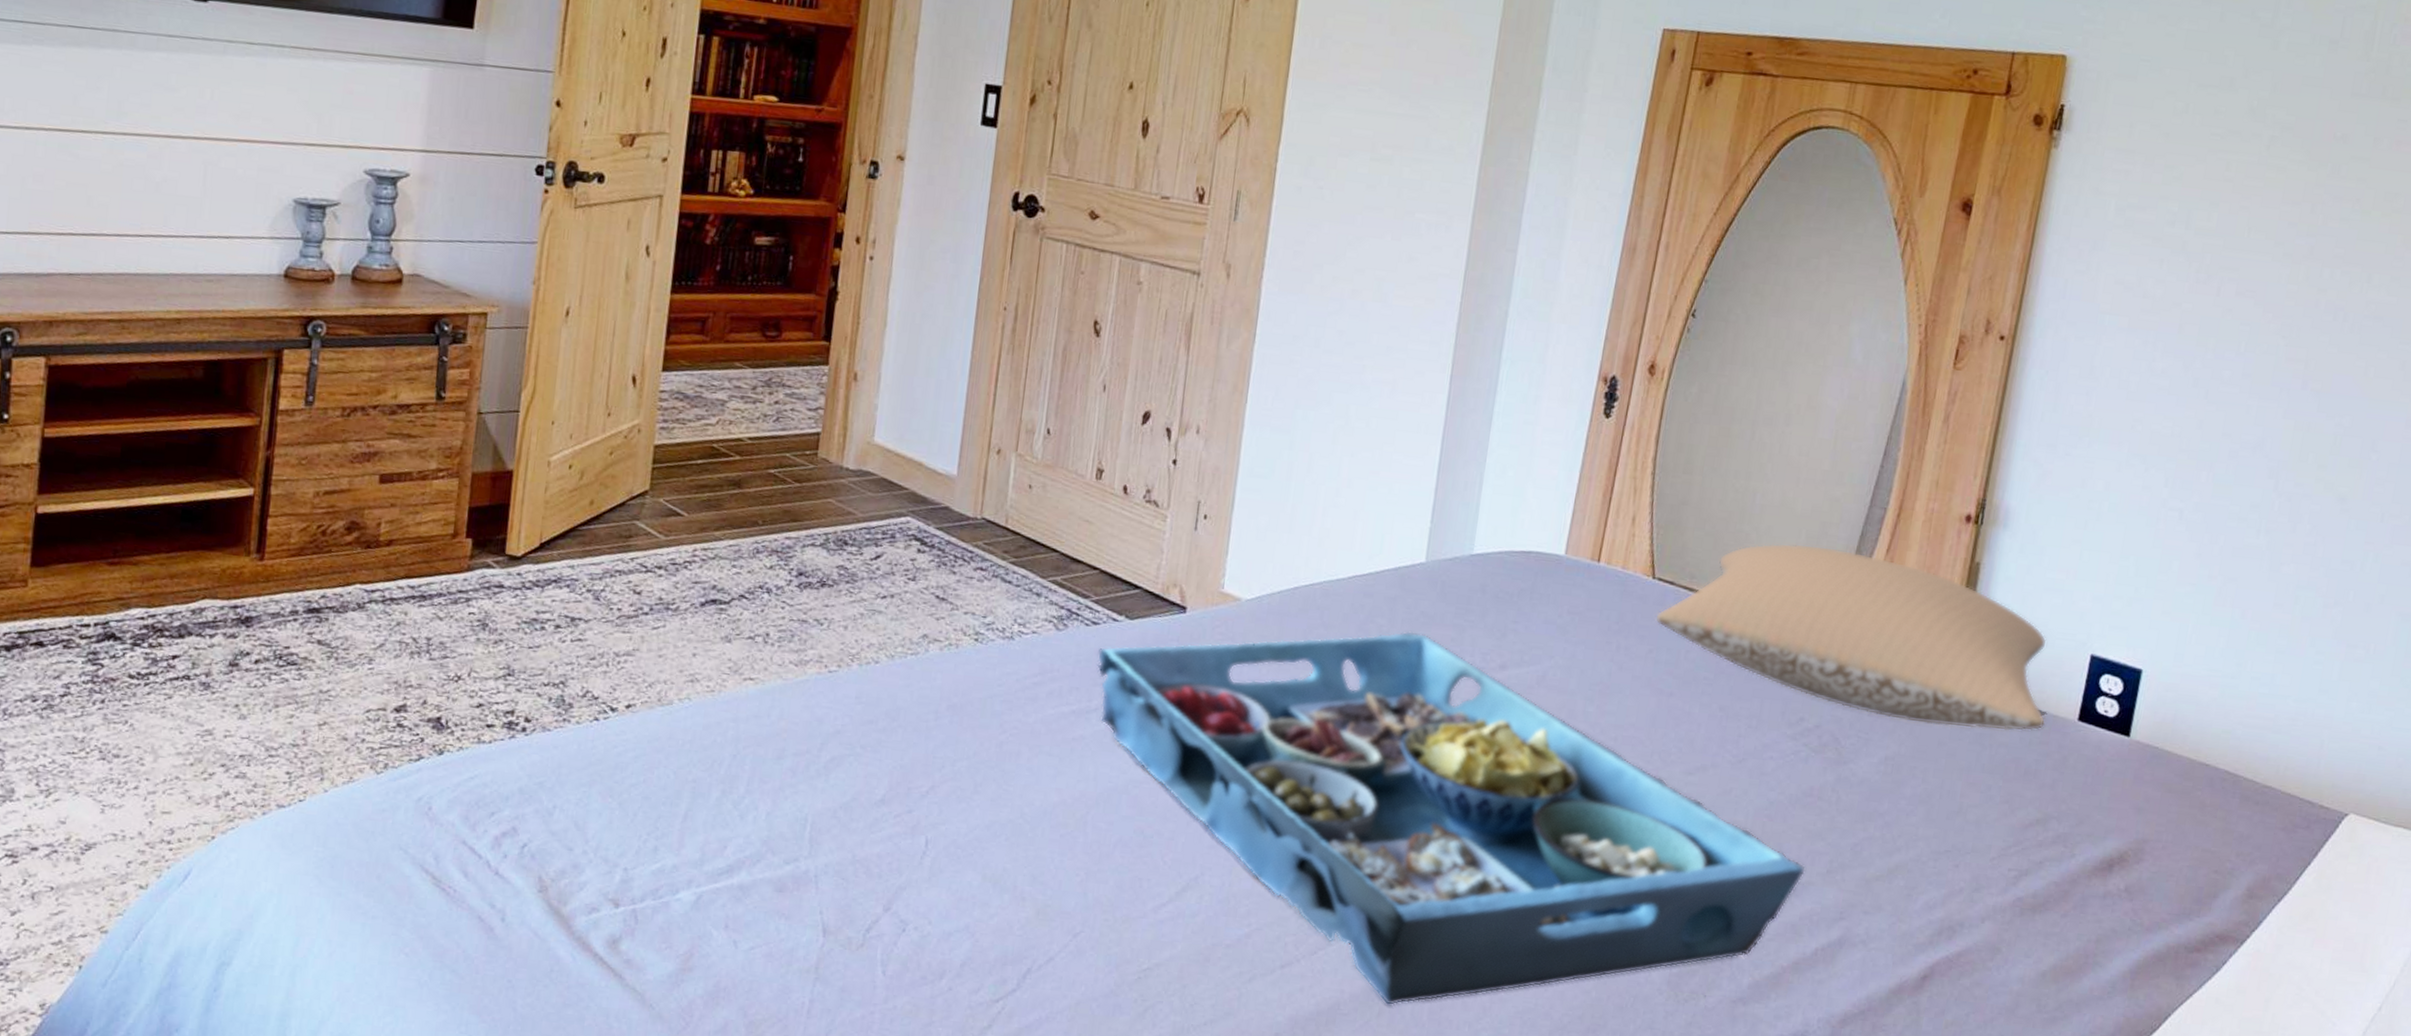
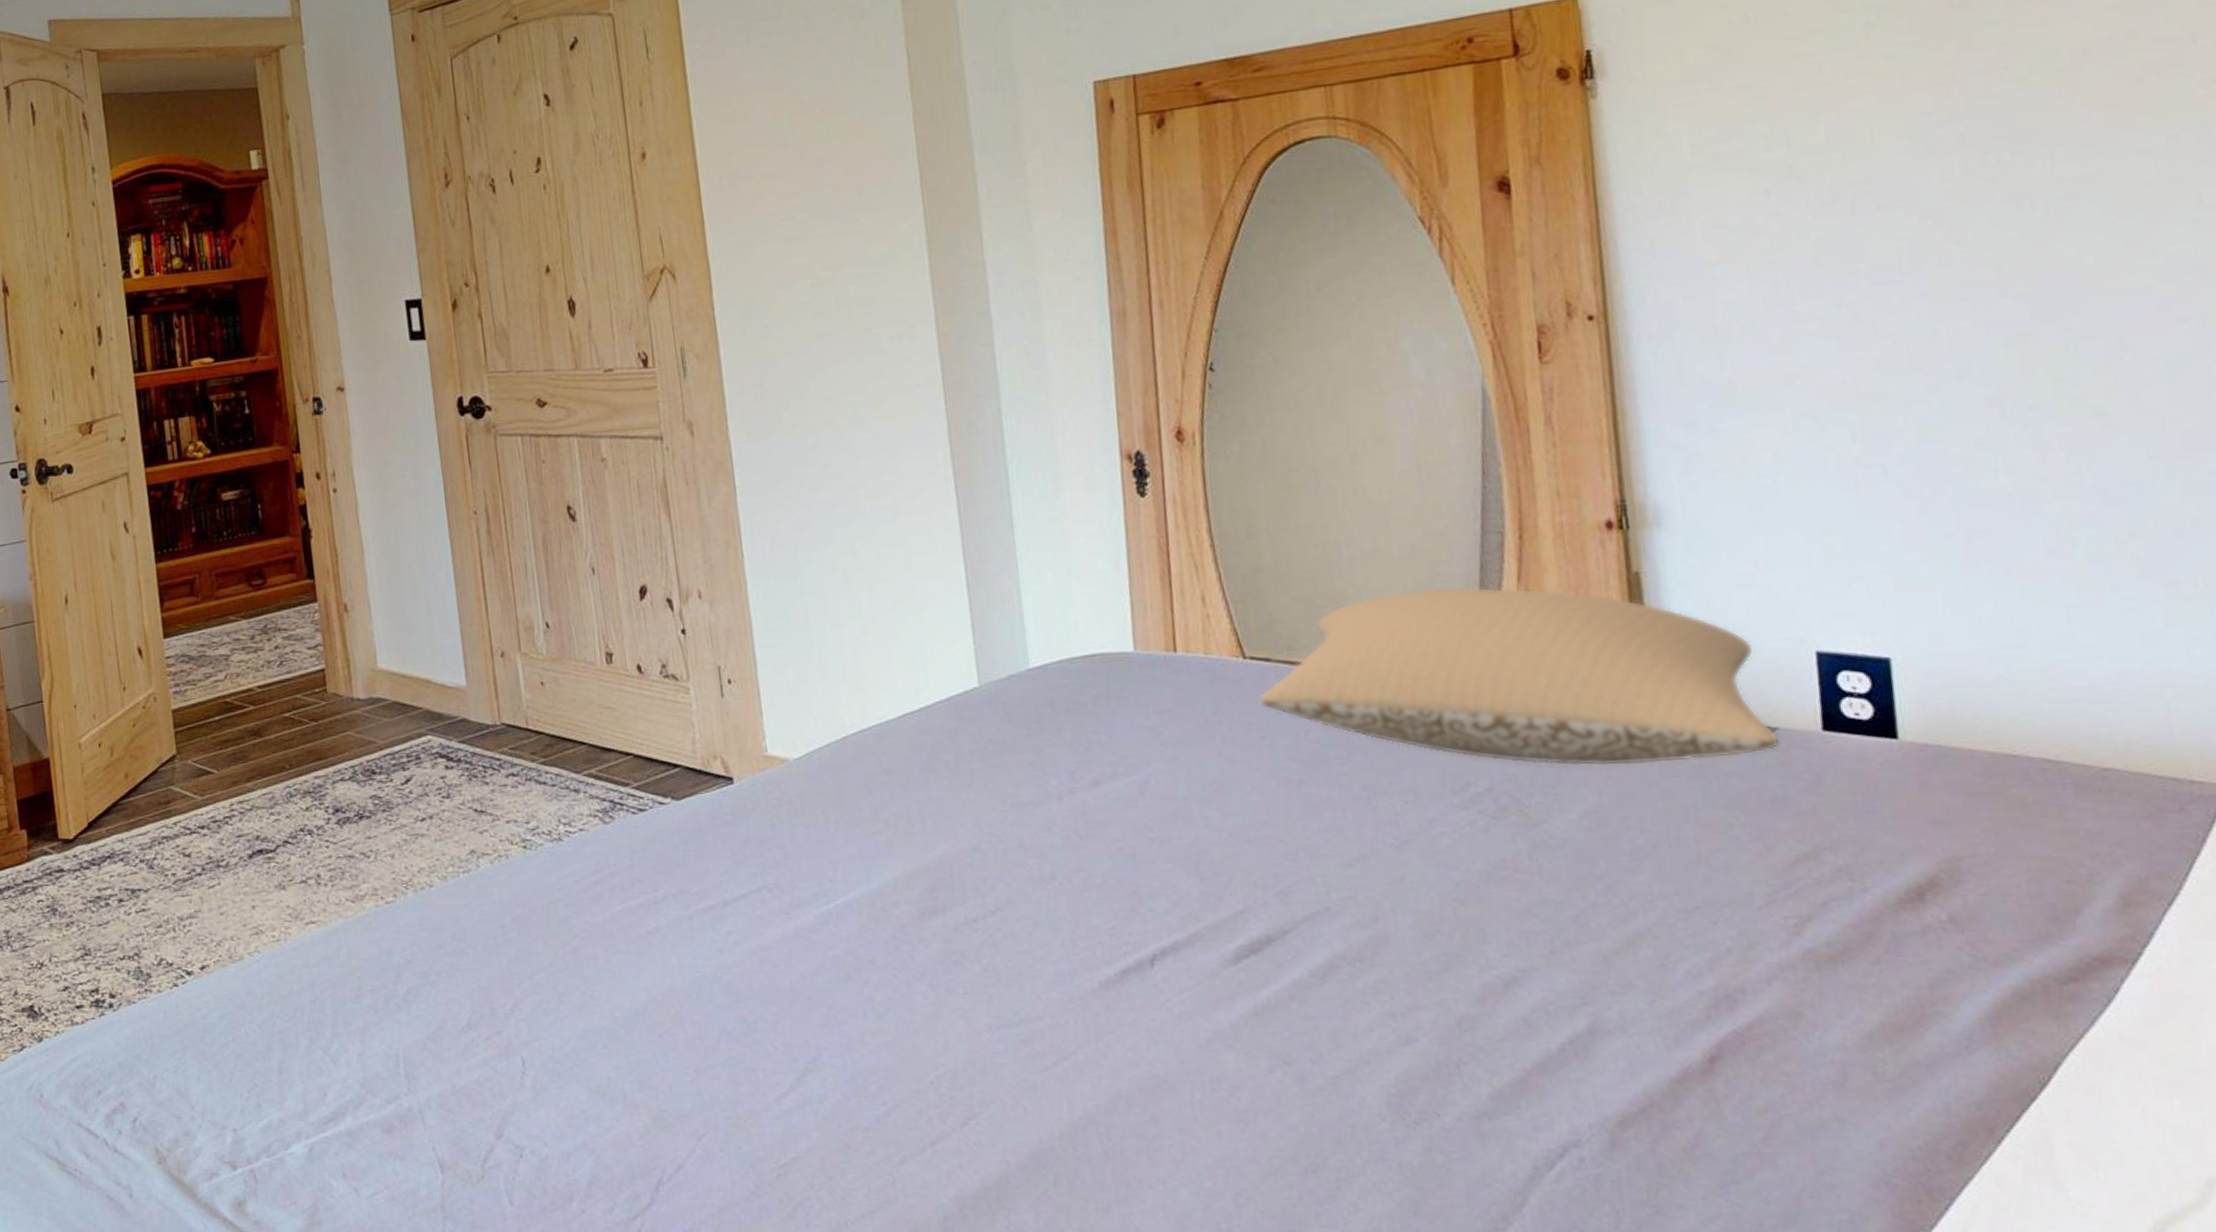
serving tray: present [1096,631,1806,1006] -> none [651,761,1523,1172]

